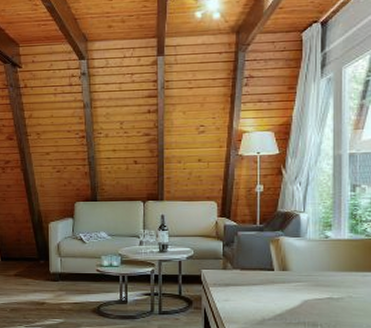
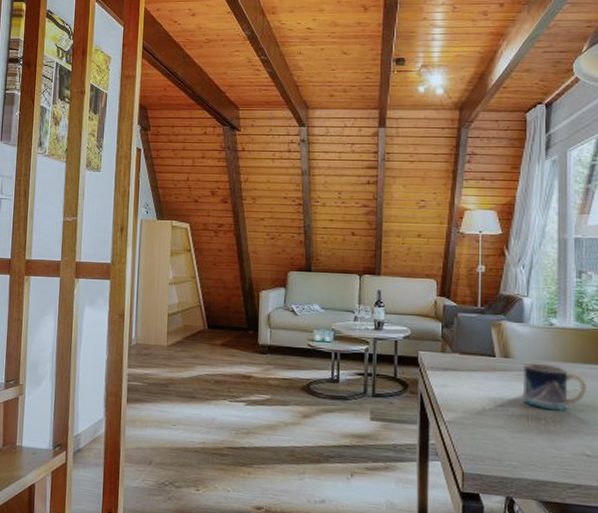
mug: none [299,274,360,317] -> present [522,362,586,411]

